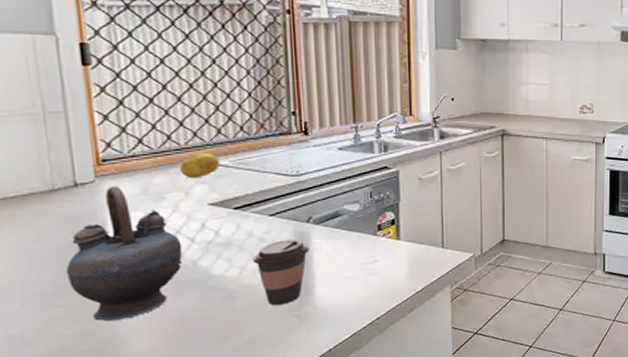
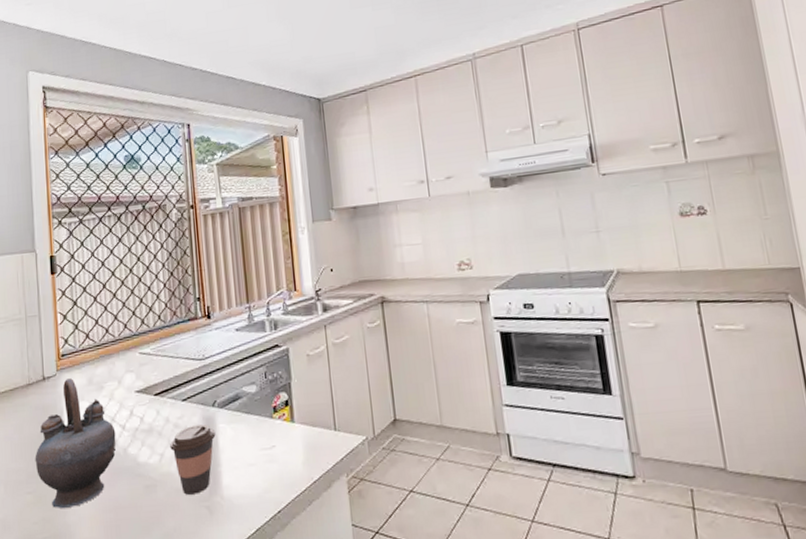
fruit: present [180,152,220,179] -> none [115,342,144,368]

